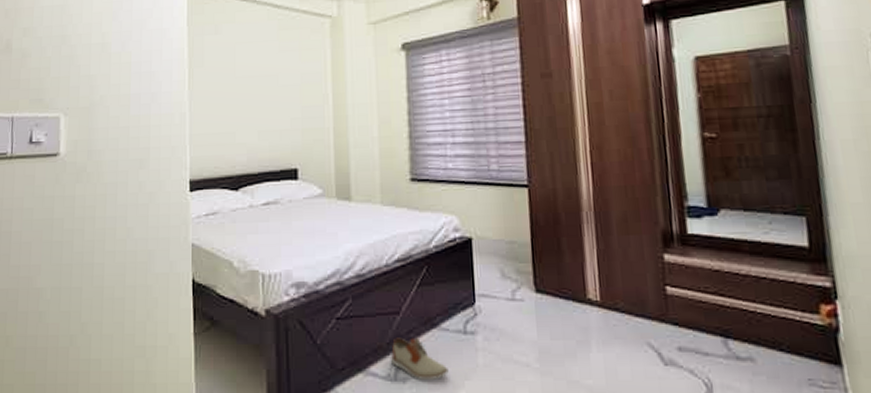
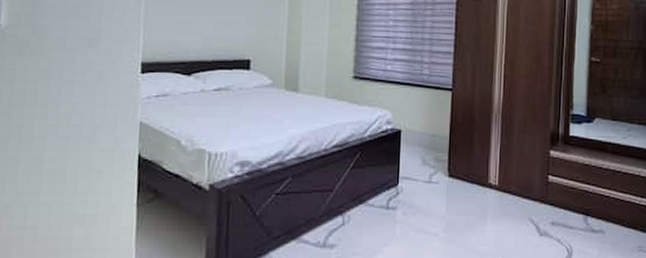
shoe: present [391,337,449,381] -> none [322,211,371,247]

